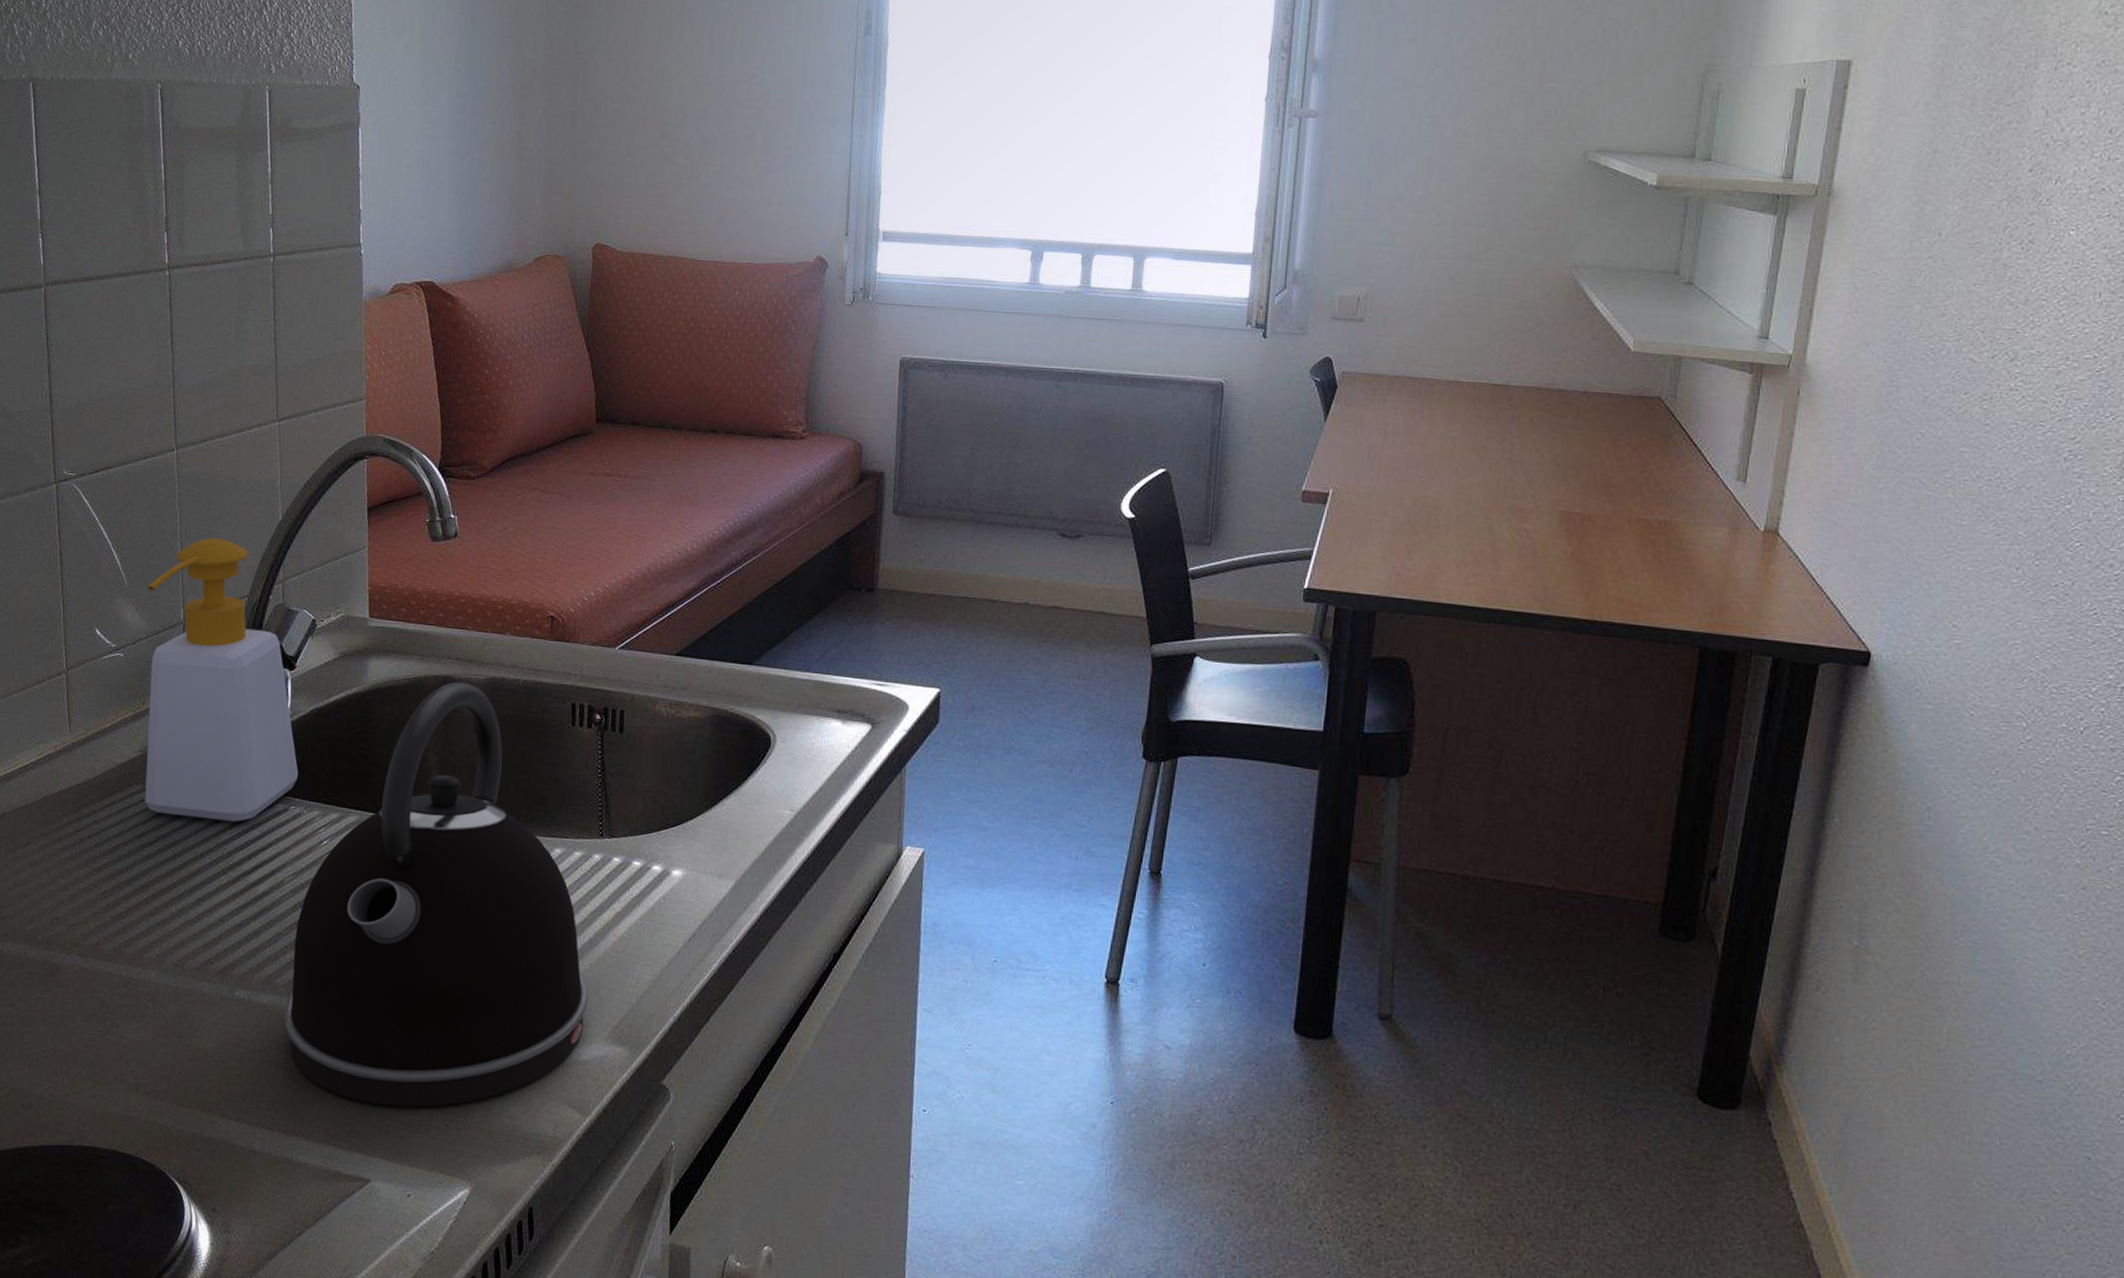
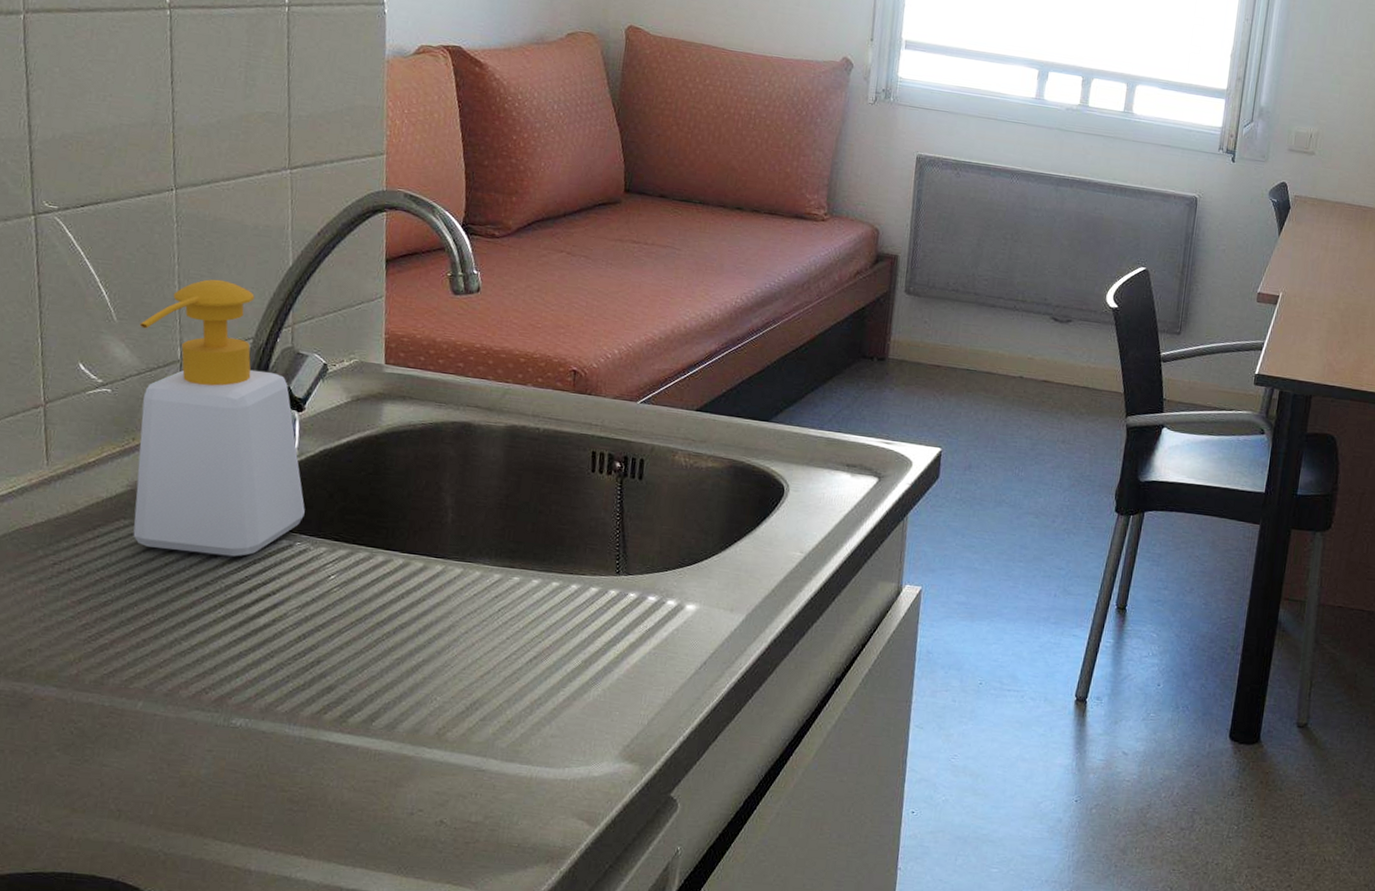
kettle: present [283,681,589,1108] -> none [284,428,601,825]

